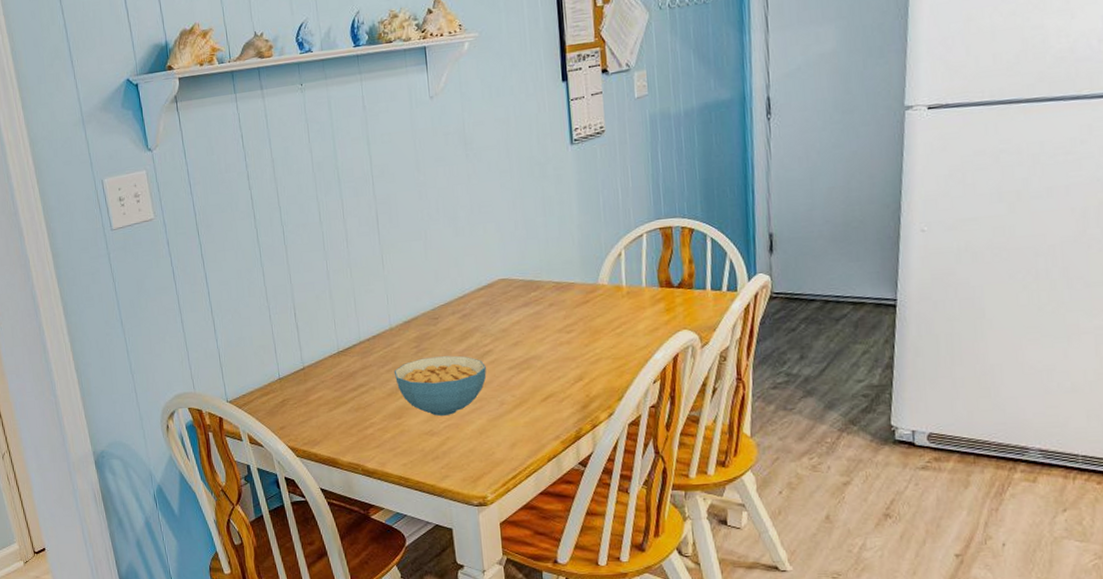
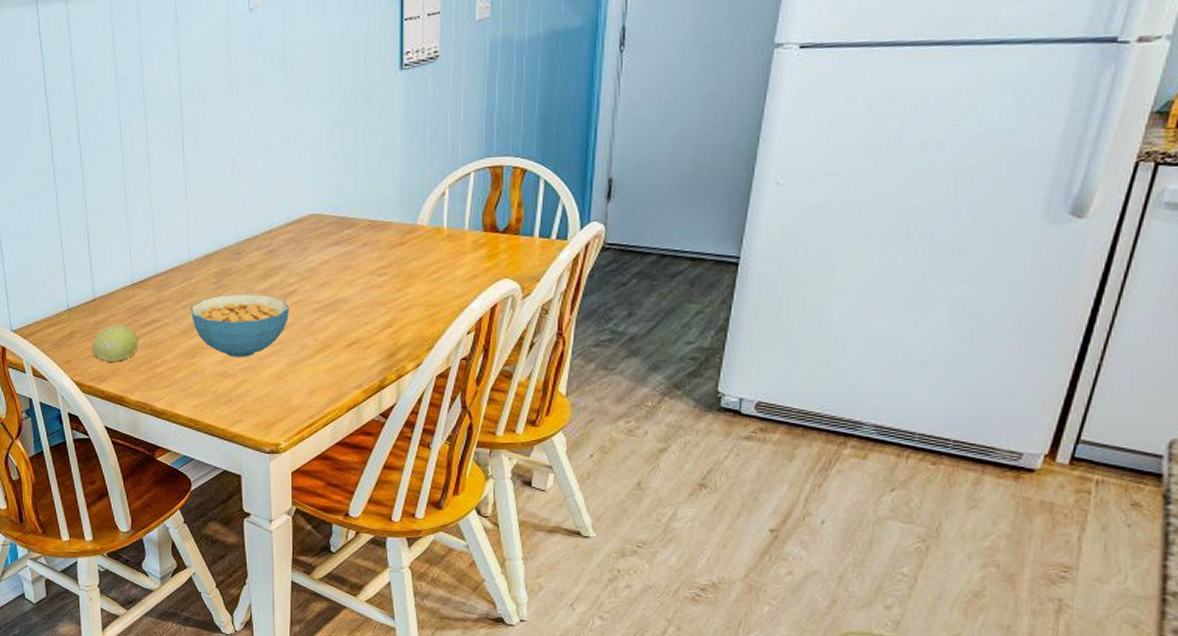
fruit: none [303,390,348,427] -> present [92,325,139,362]

